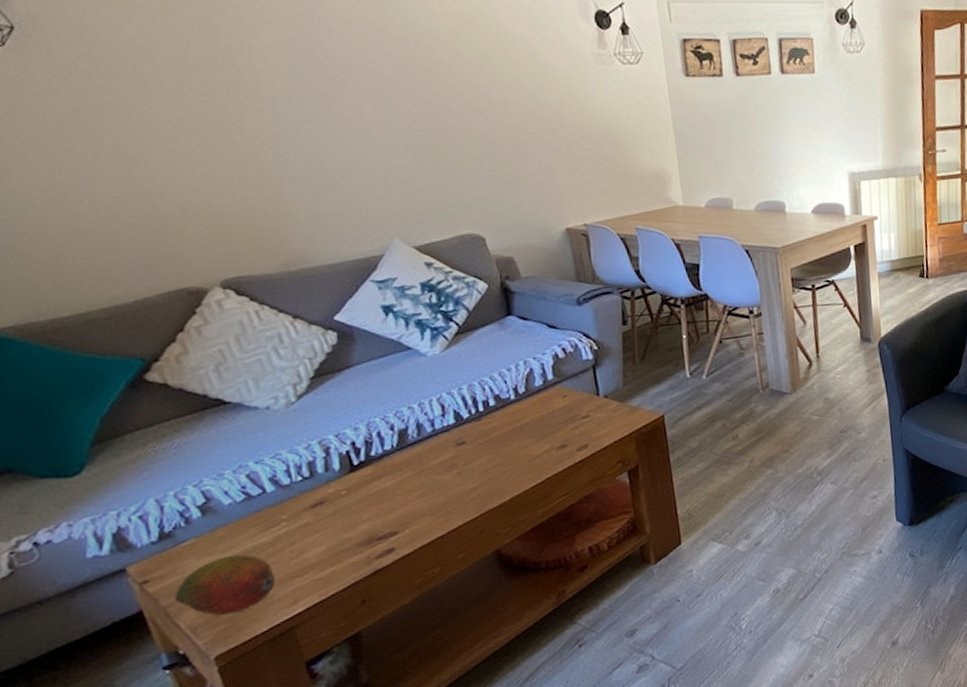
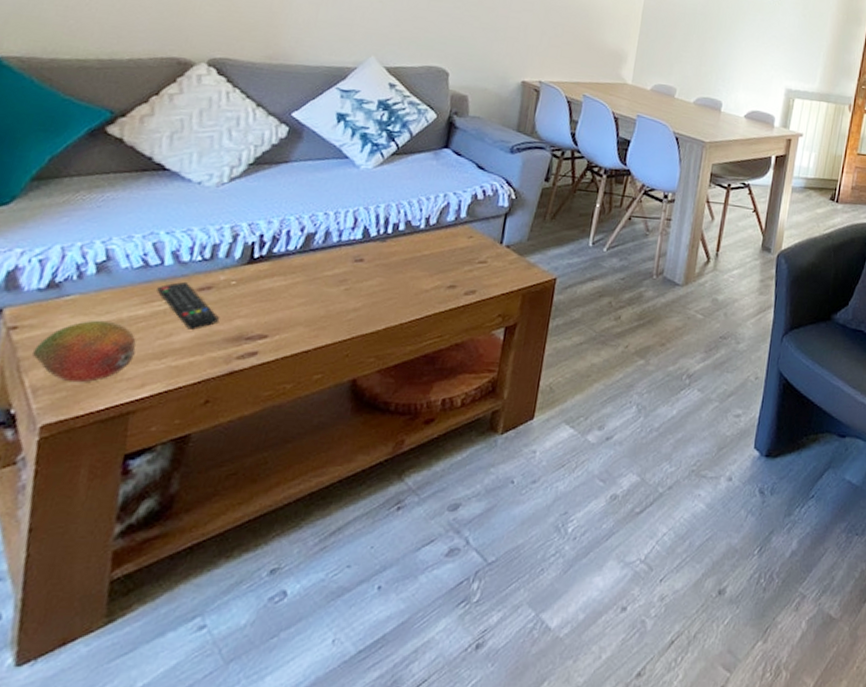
remote control: none [270,502,344,544] -> present [157,281,219,330]

